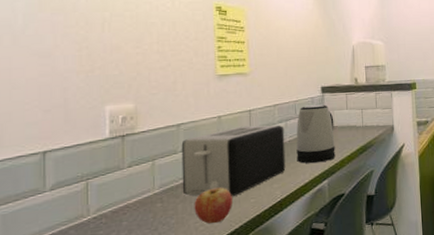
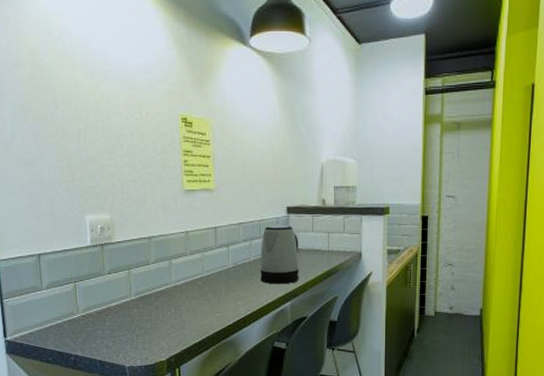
toaster: present [181,125,286,197] -> none [153,242,250,310]
fruit: present [194,187,232,224] -> none [165,299,200,331]

